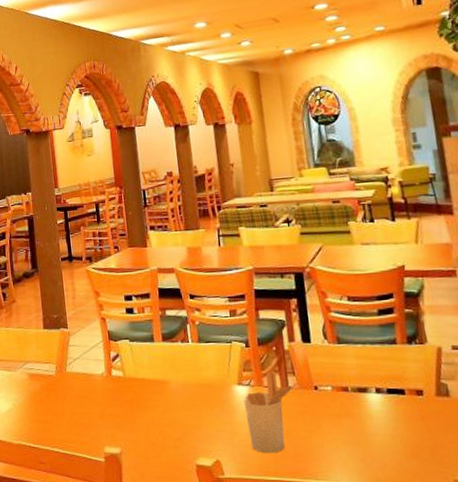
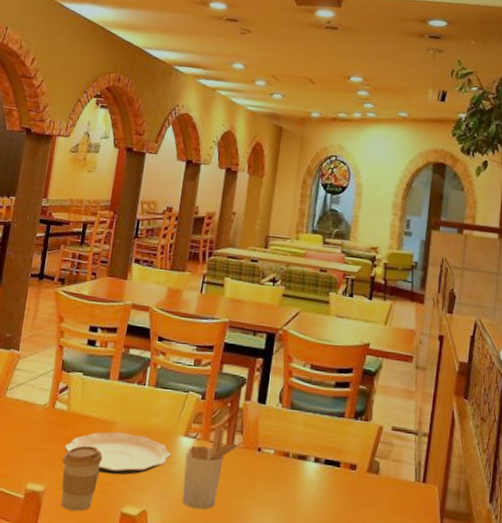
plate: none [129,389,230,430] -> present [65,432,171,475]
coffee cup: none [130,406,168,468] -> present [61,445,103,511]

